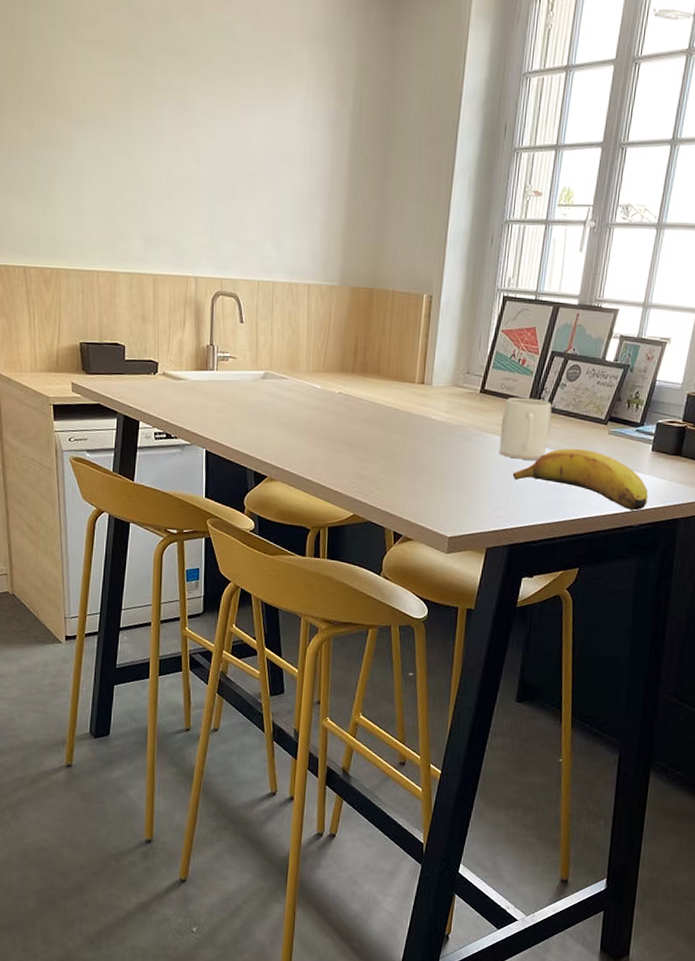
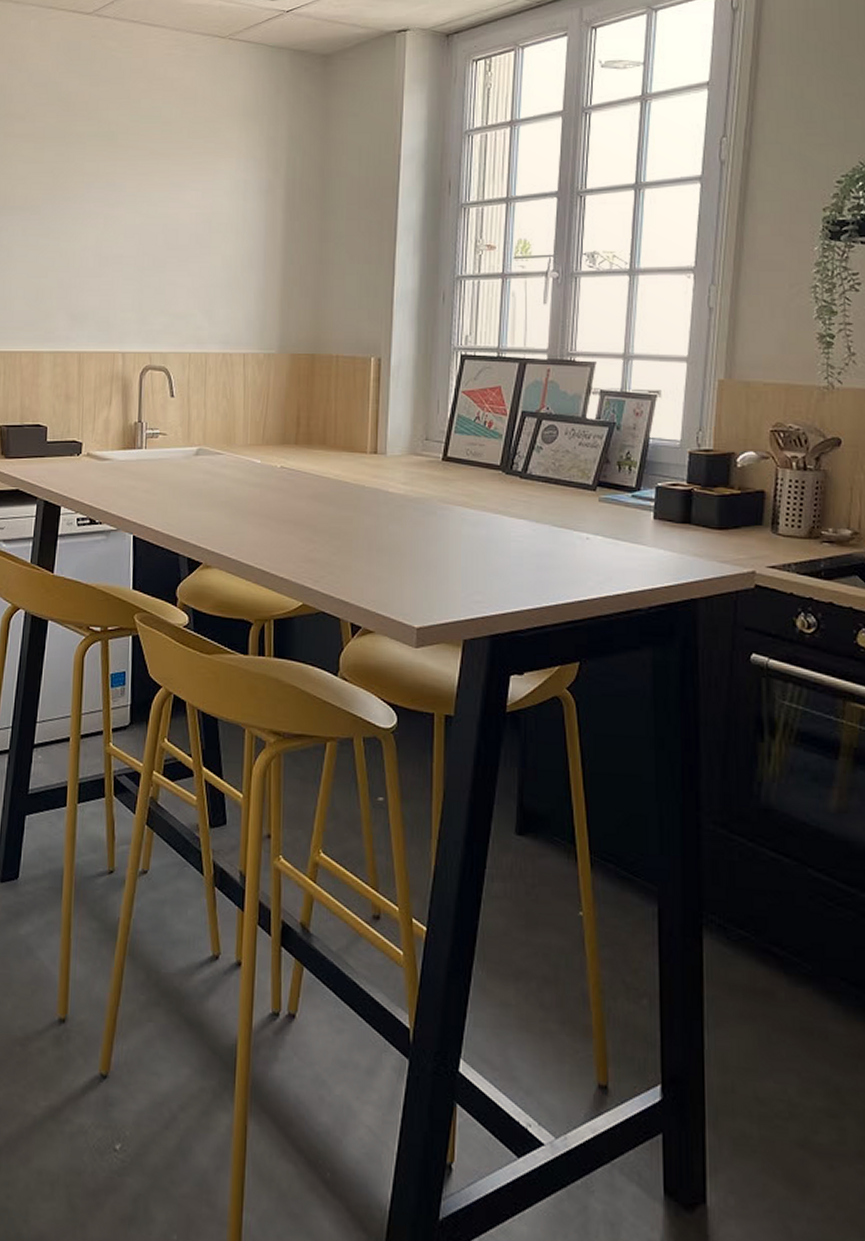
mug: present [499,397,552,460] -> none [469,464,529,535]
fruit: present [512,448,649,511] -> none [488,519,656,591]

